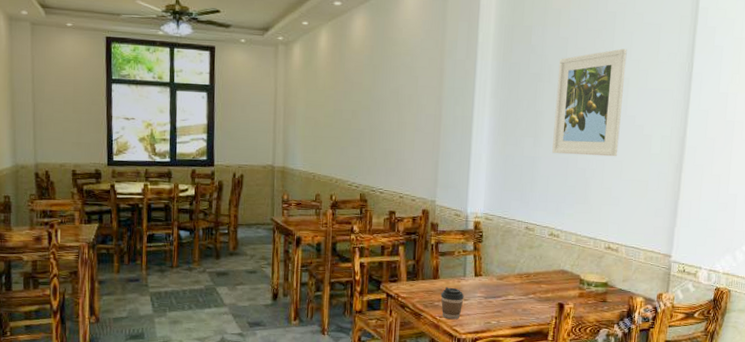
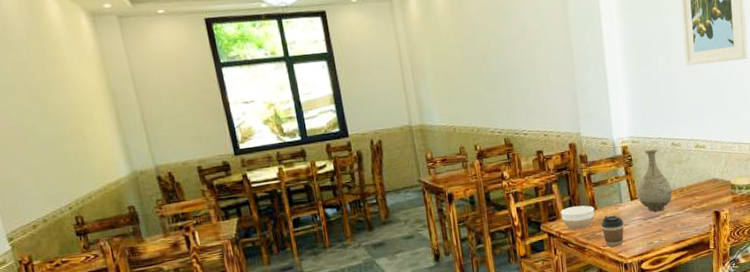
bowl: none [402,271,437,296] -> present [560,205,595,230]
vase: none [482,230,519,293] -> present [637,149,673,212]

